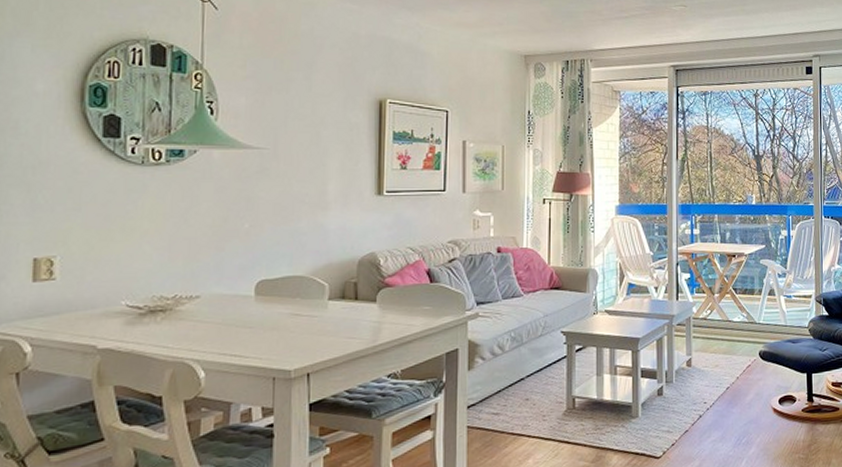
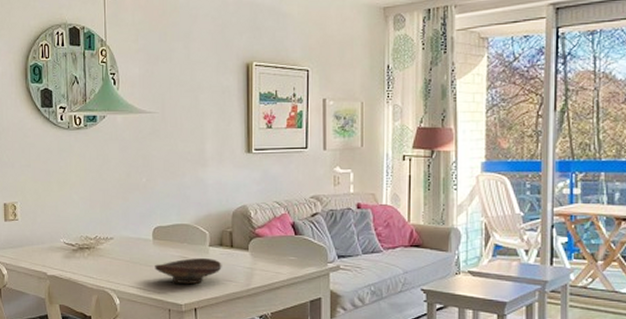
decorative bowl: none [256,314,344,346] -> present [155,258,222,284]

